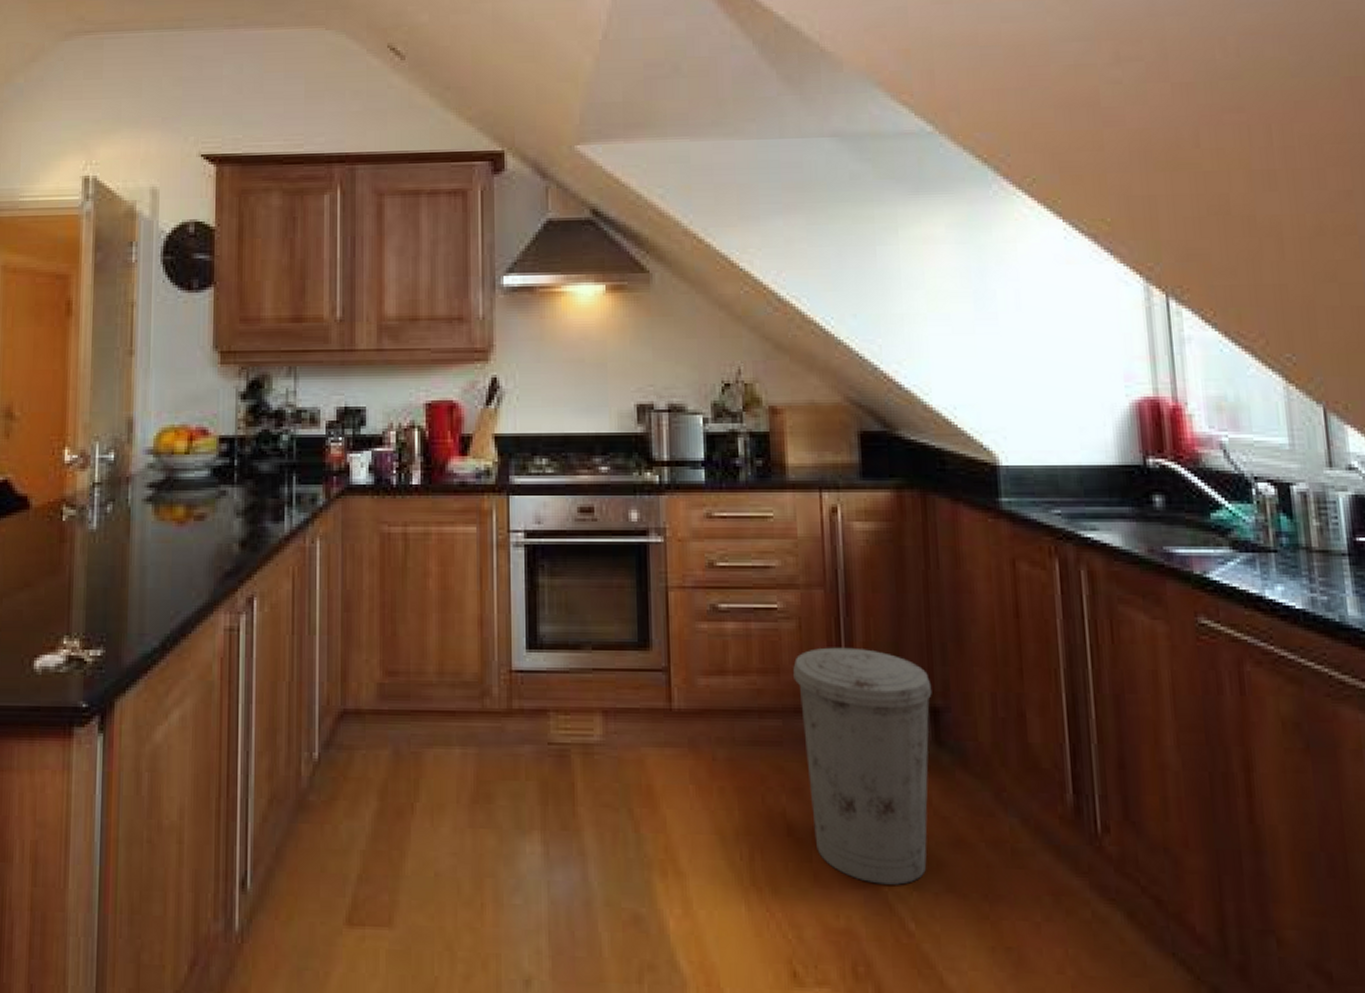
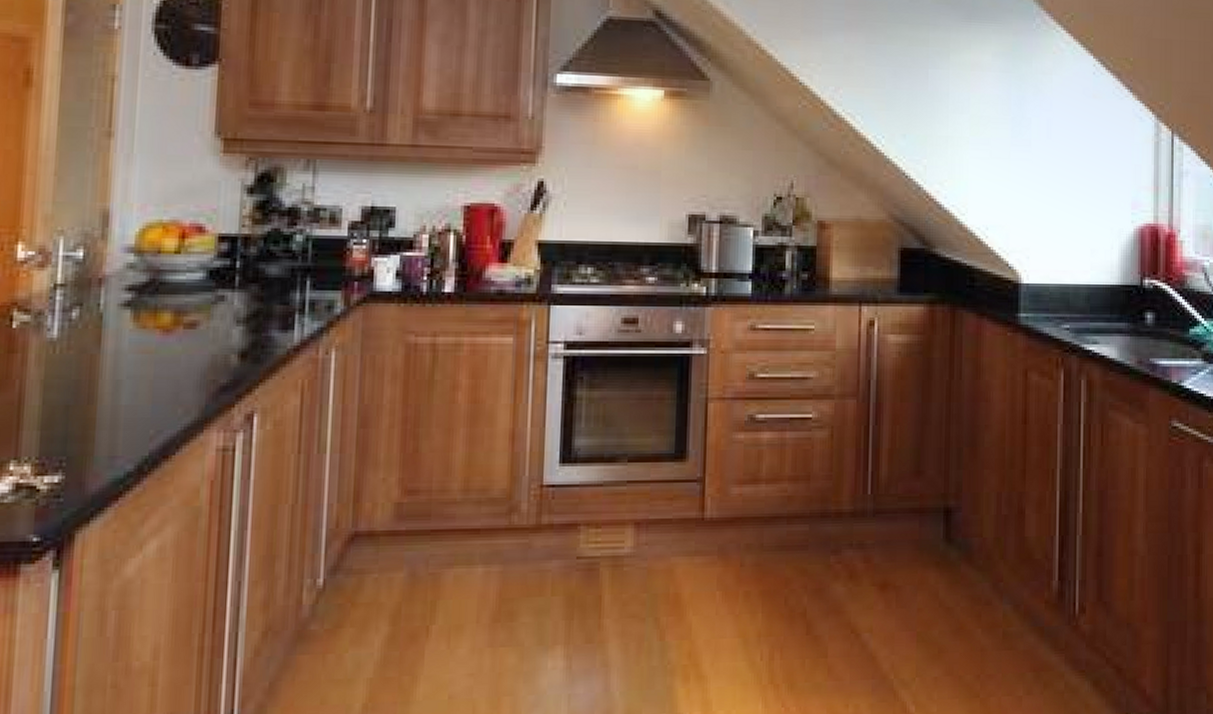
trash can: present [793,647,932,885] -> none [823,454,947,673]

